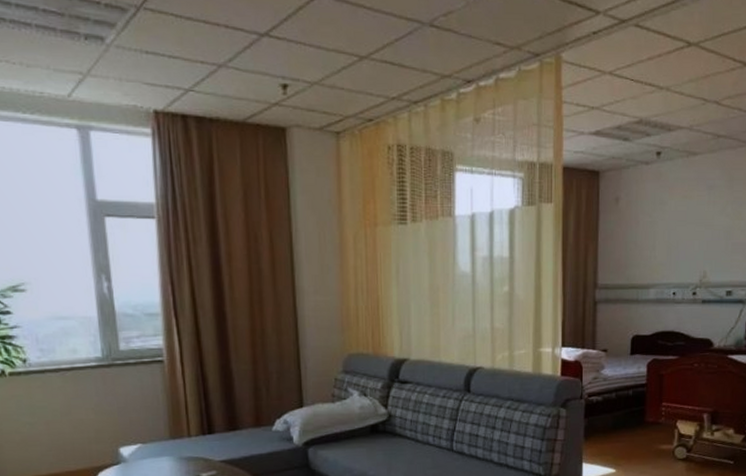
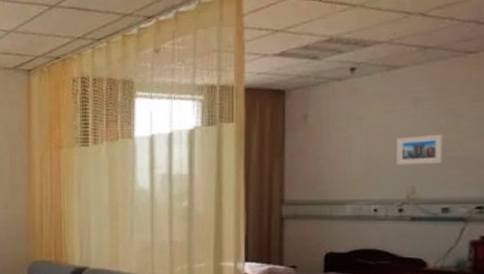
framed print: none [692,220,730,250] -> present [397,134,444,166]

